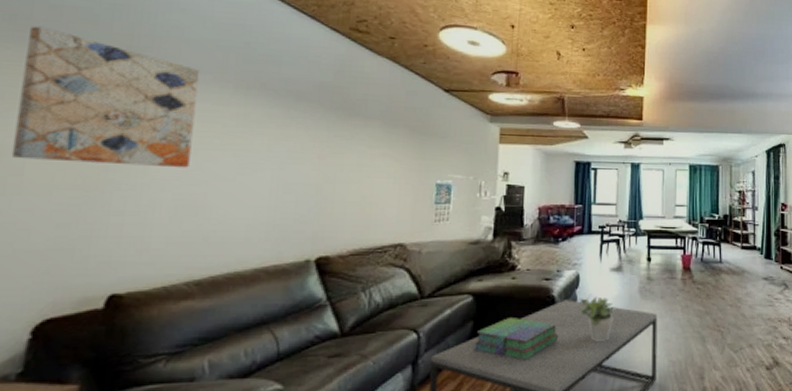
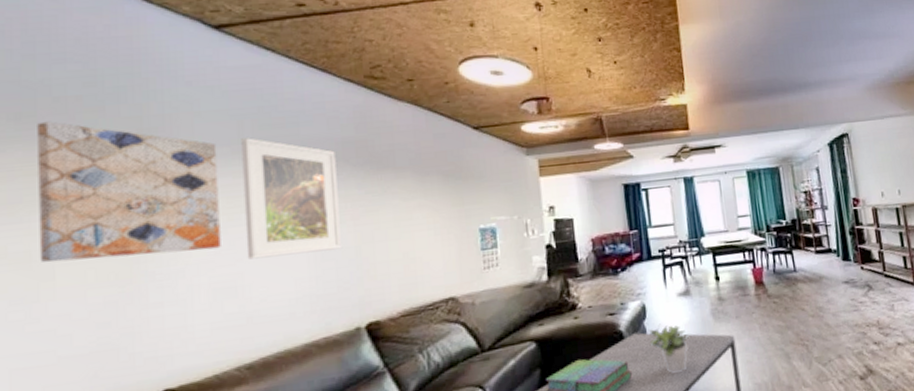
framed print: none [212,69,312,184] -> present [241,138,341,260]

